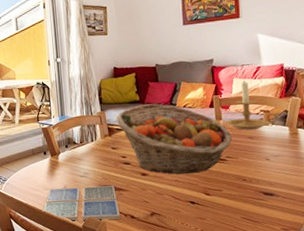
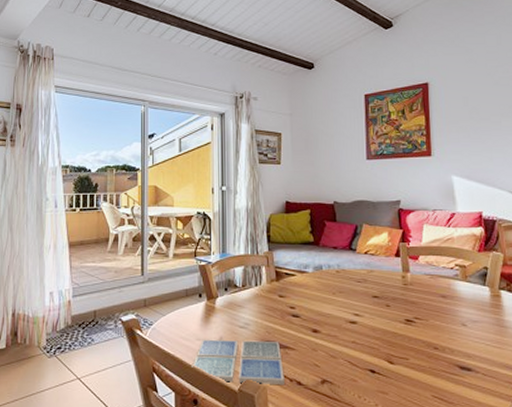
fruit basket: present [116,103,232,175] -> none [285,247,421,335]
candle holder: present [225,80,279,130] -> none [413,228,477,287]

